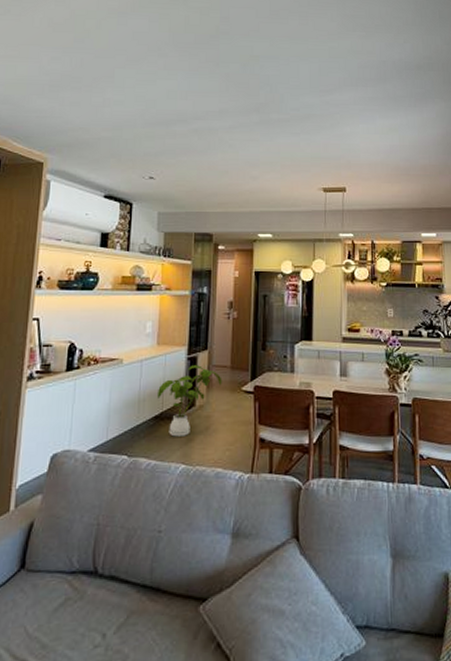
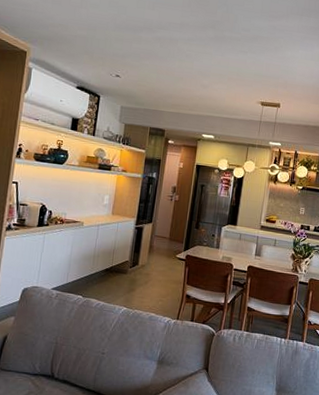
house plant: present [157,365,222,437] -> none [108,233,162,287]

